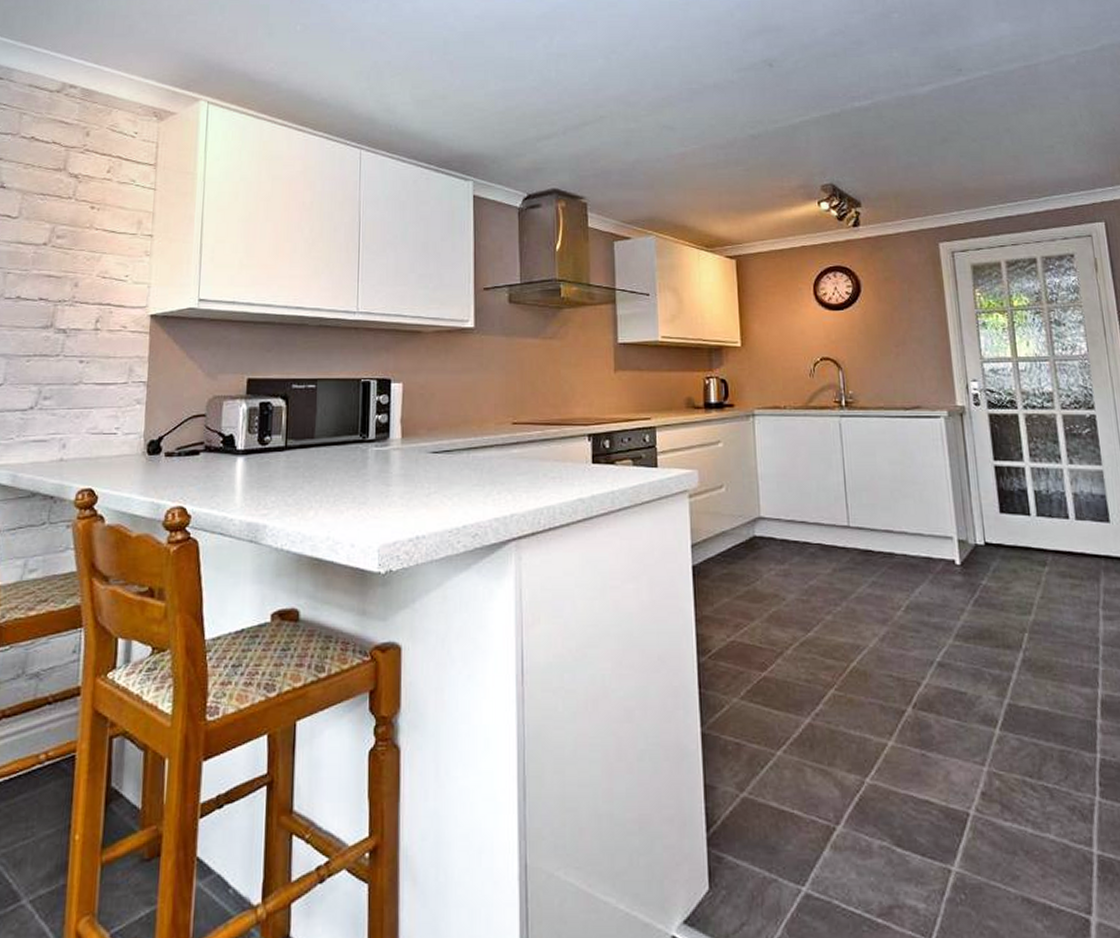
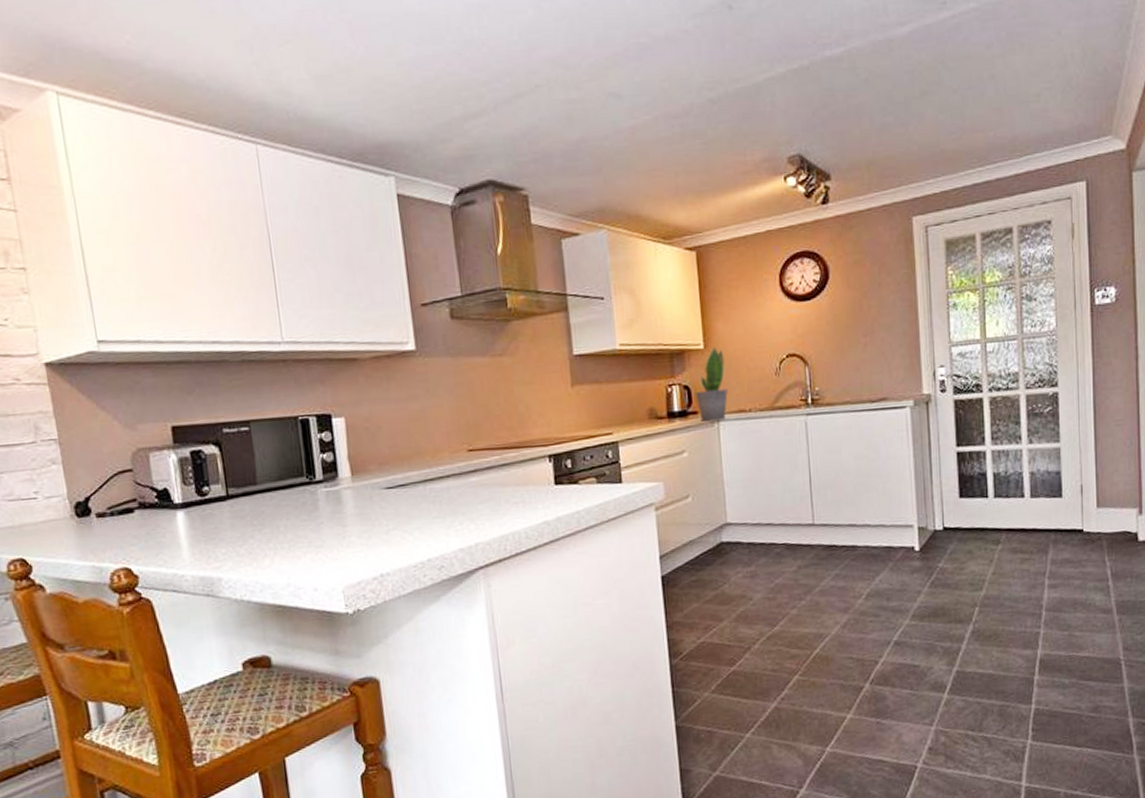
potted plant: none [731,345,764,416] -> present [695,346,729,423]

